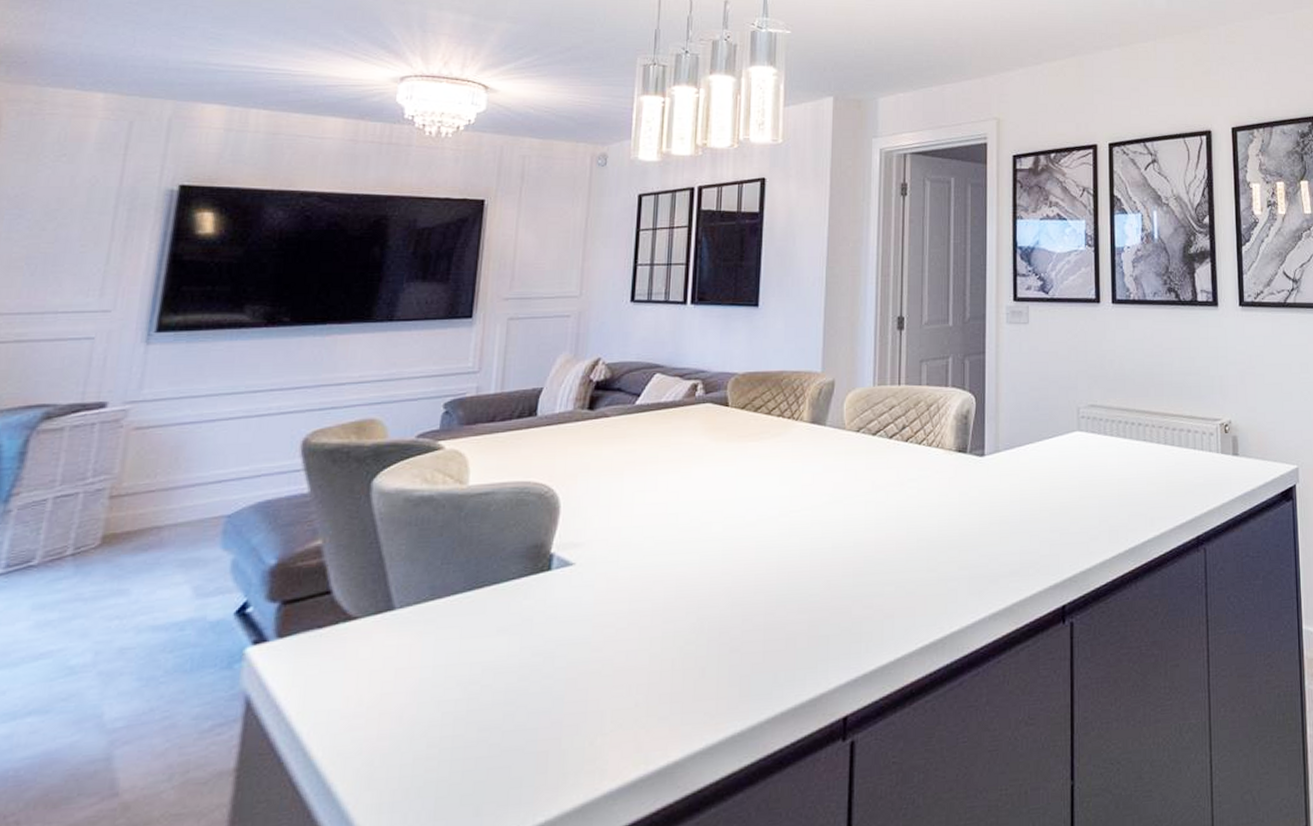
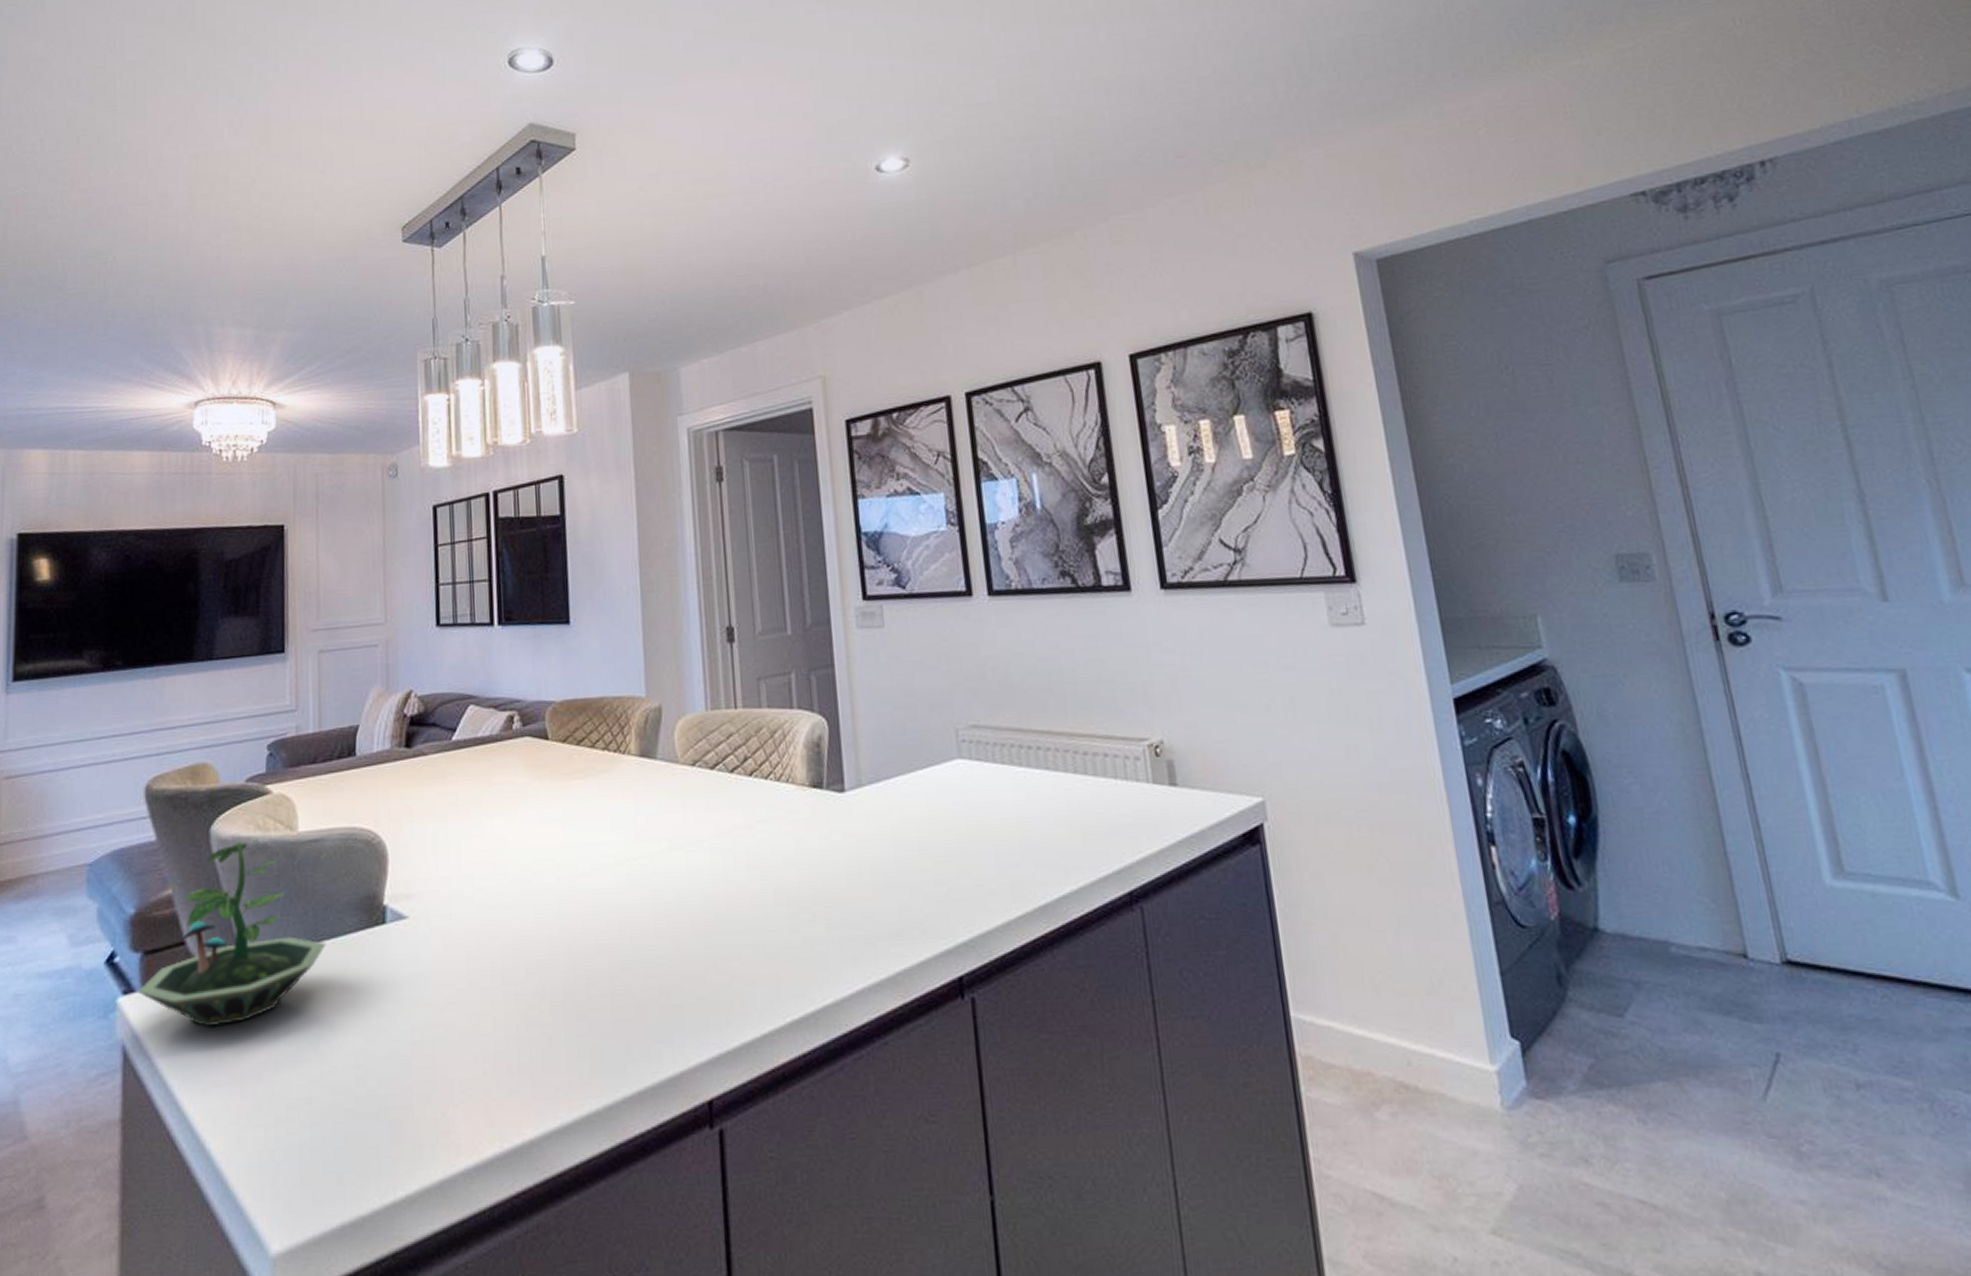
terrarium: none [270,491,487,673] -> present [137,838,327,1027]

